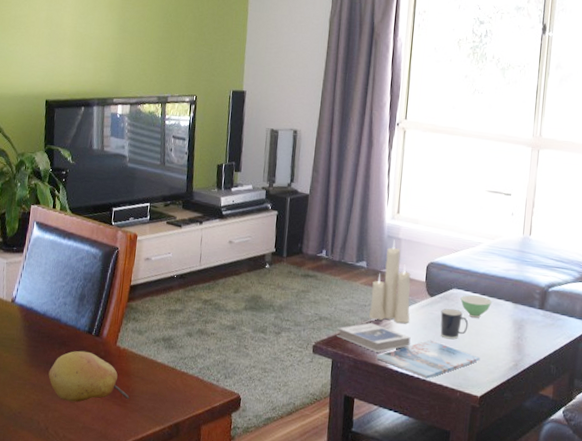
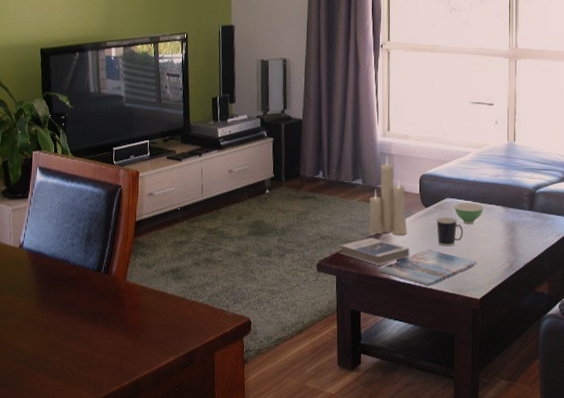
fruit: present [48,350,130,402] -> none [60,289,142,340]

